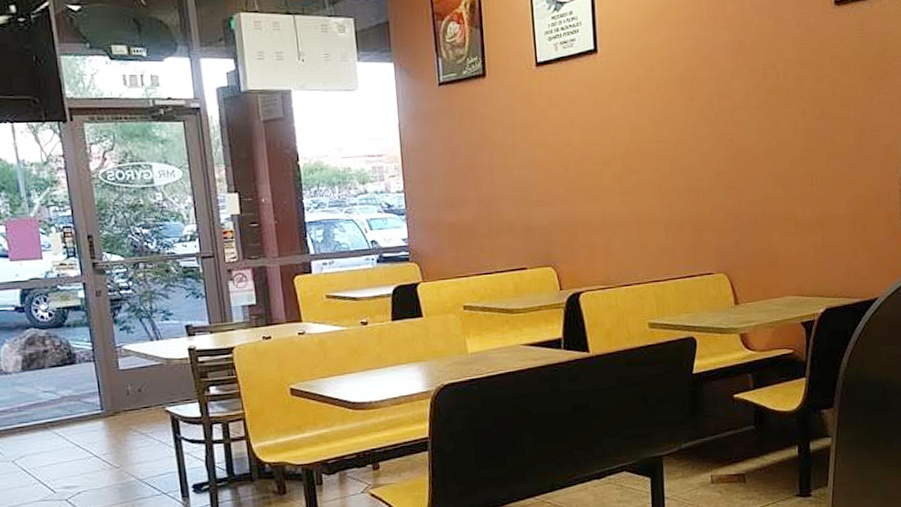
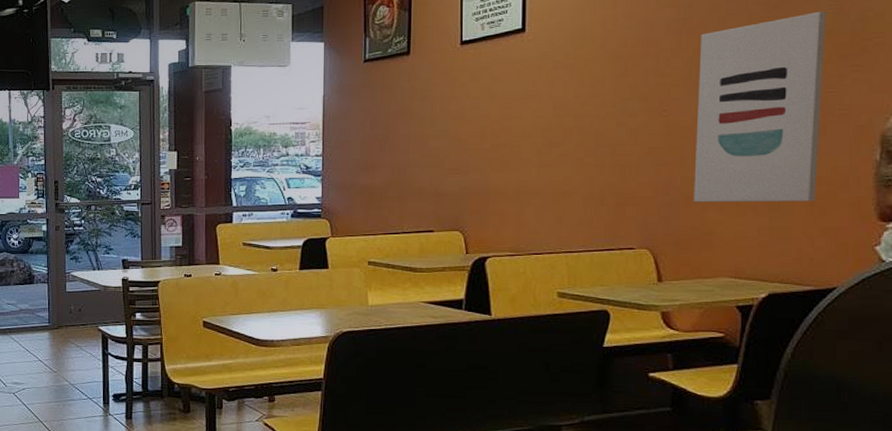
wall art: none [755,35,857,225] -> present [694,11,826,203]

